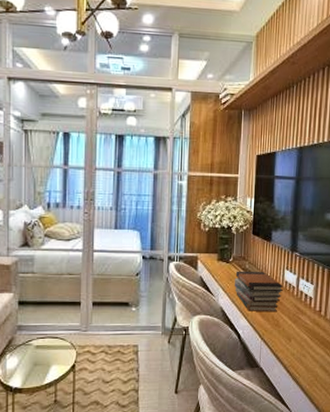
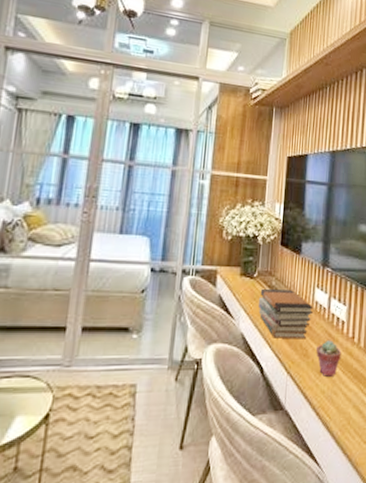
potted succulent: none [286,313,309,342] -> present [315,340,342,377]

